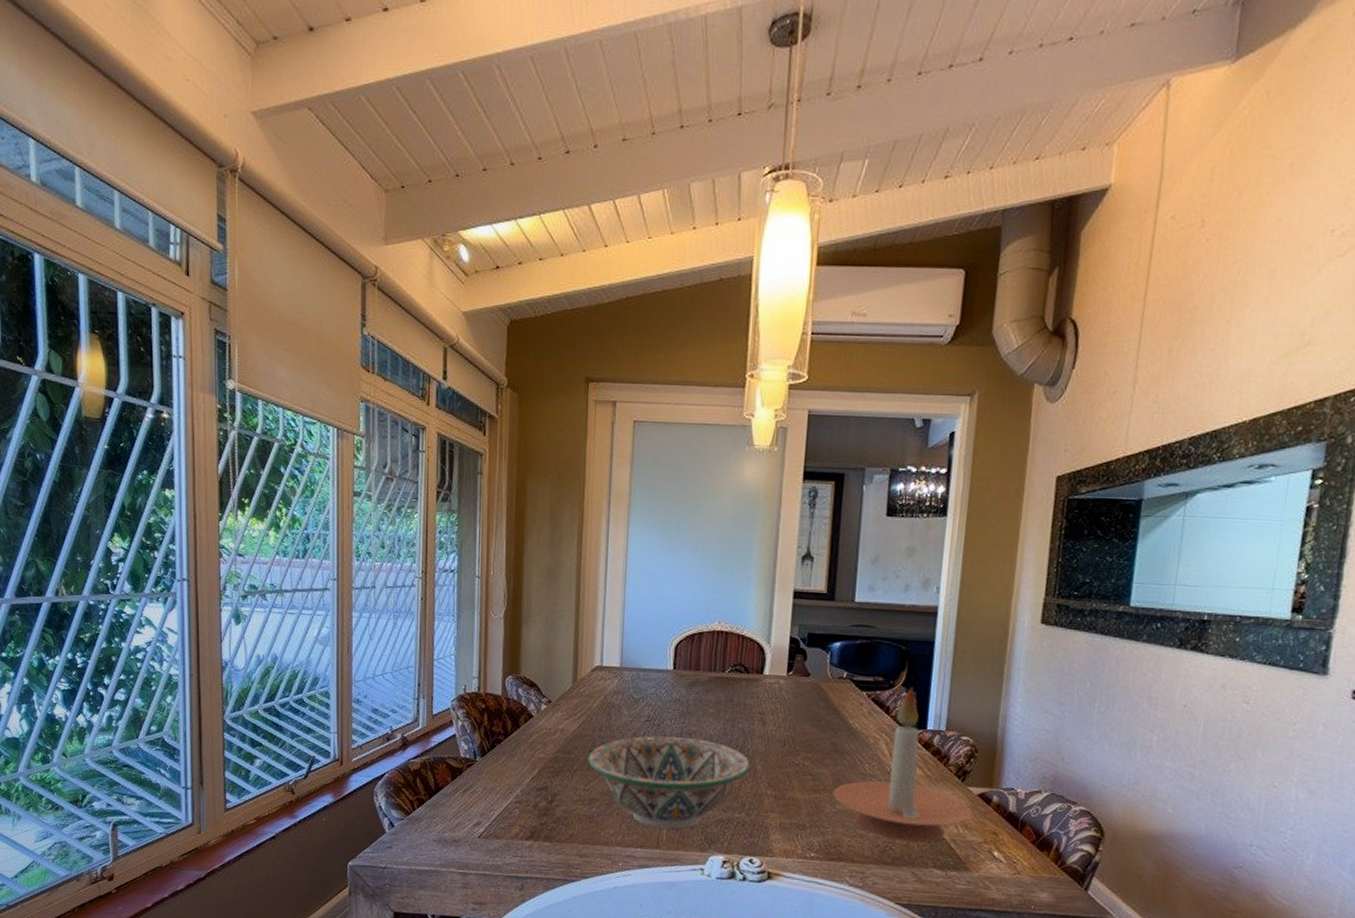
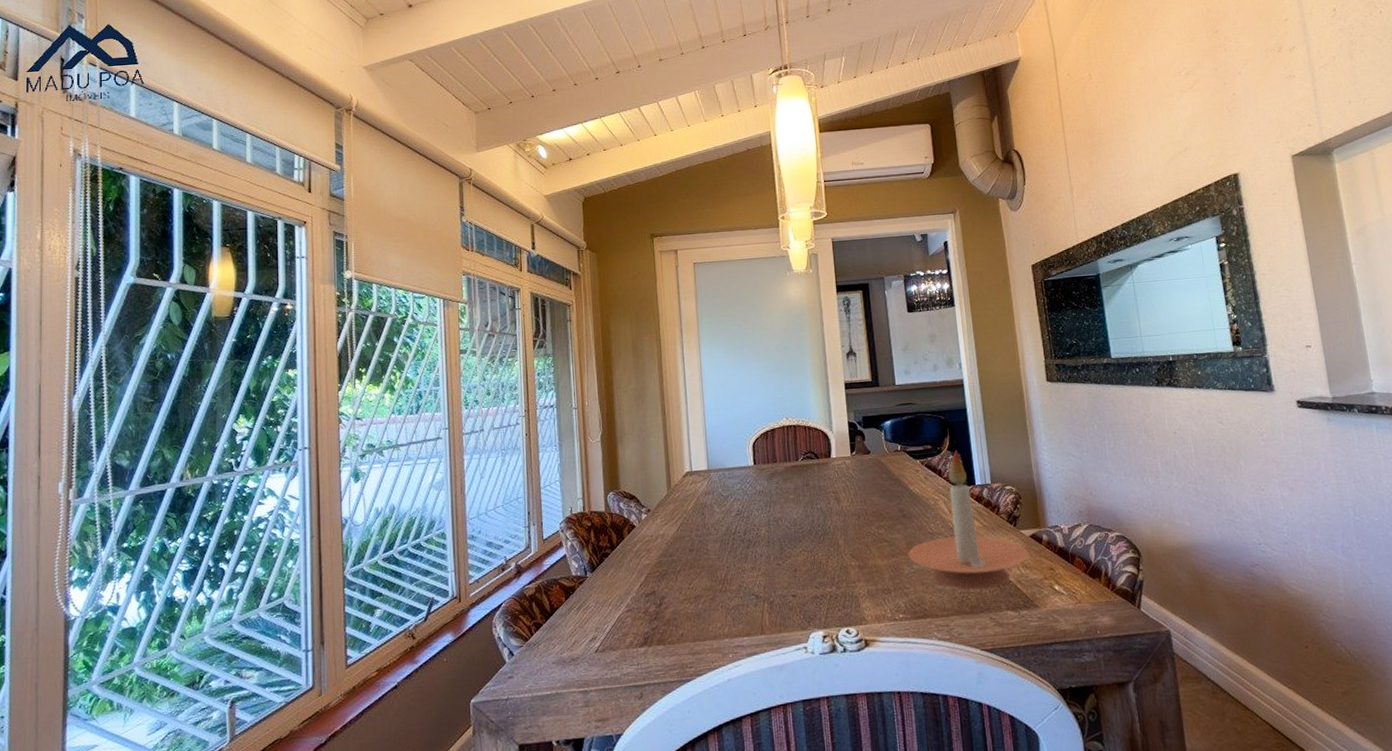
decorative bowl: present [588,736,750,830] -> none [689,524,833,615]

